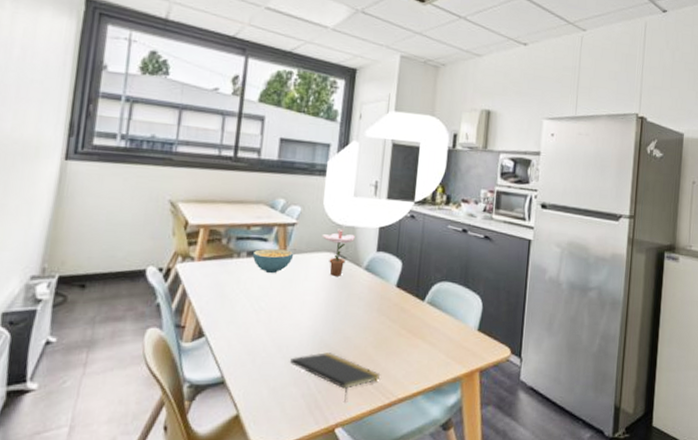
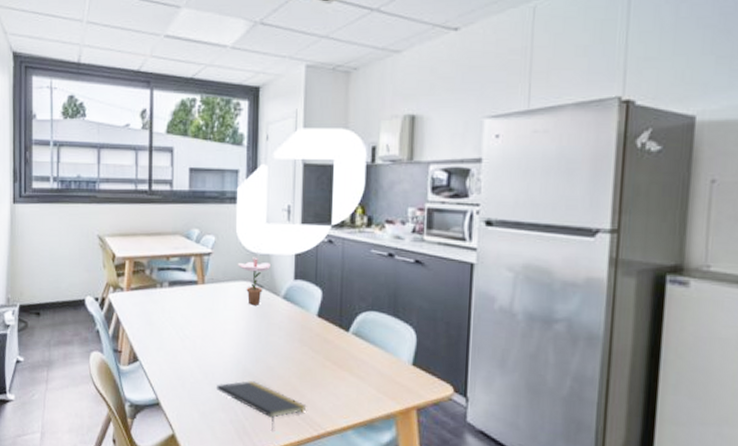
cereal bowl: present [252,248,294,274] -> none [173,278,212,303]

